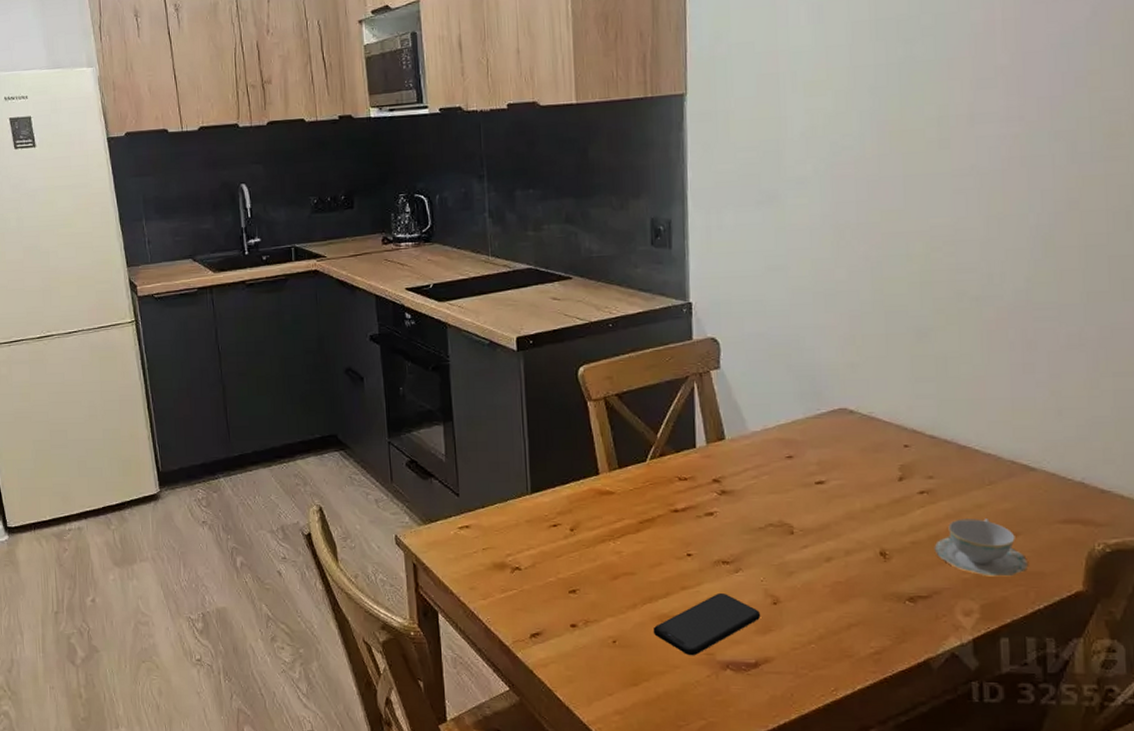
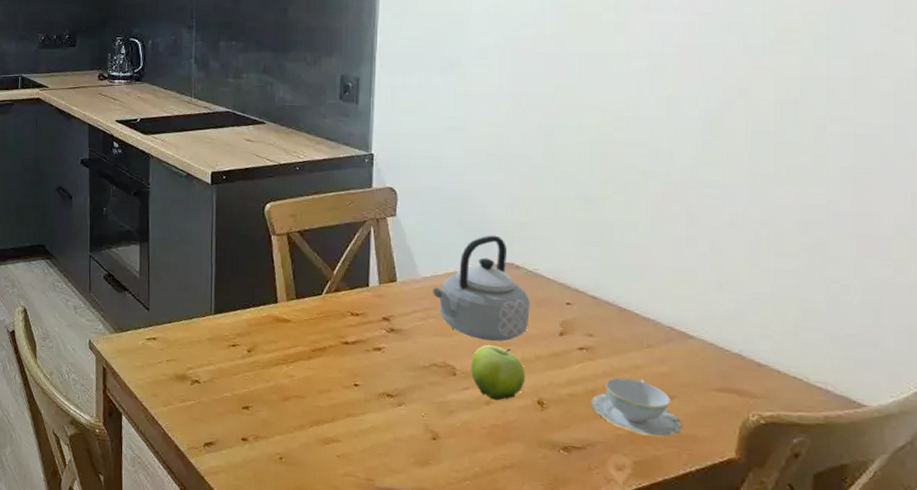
smartphone: present [653,592,761,656] -> none [317,423,420,480]
teapot: none [764,380,867,494] -> present [433,235,530,342]
fruit: none [807,498,866,556] -> present [470,345,525,401]

